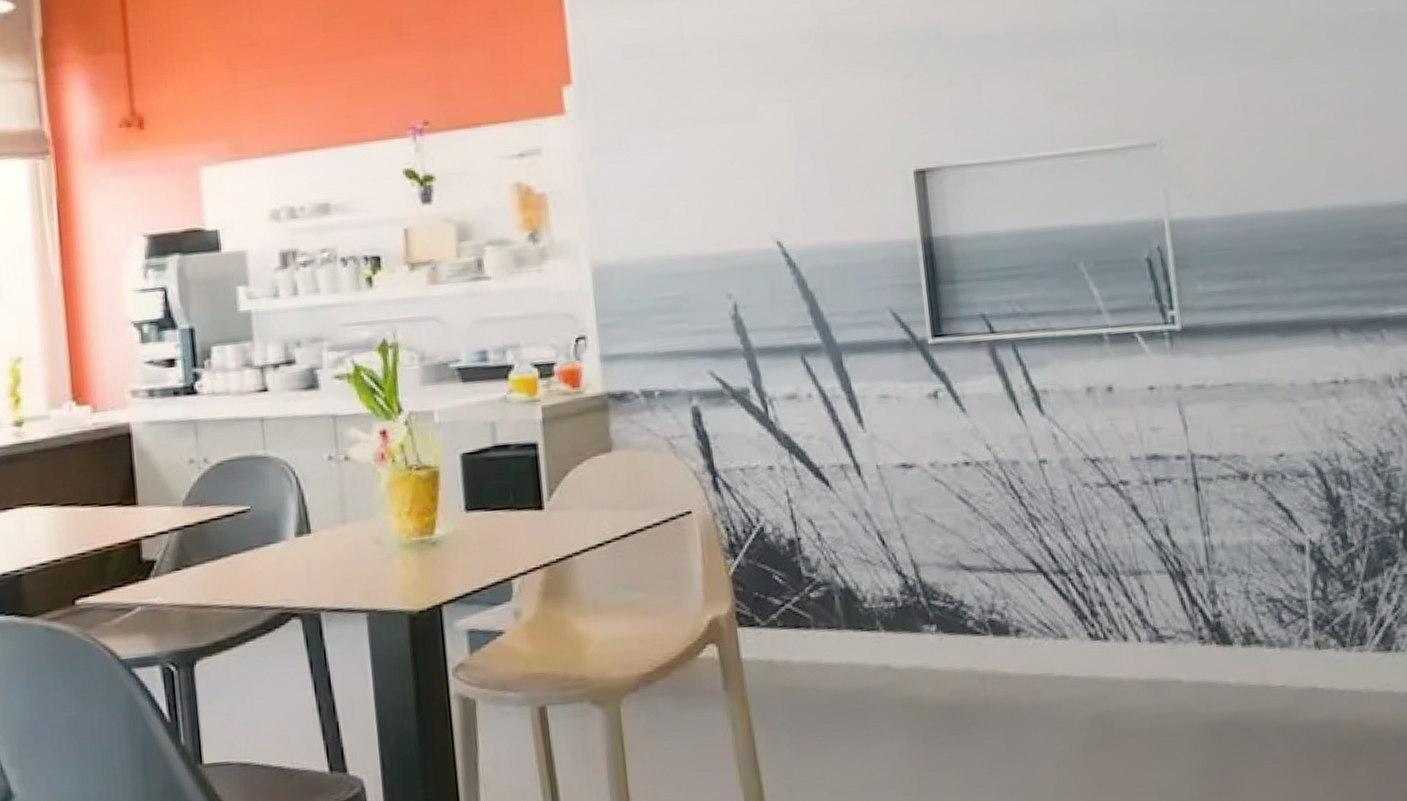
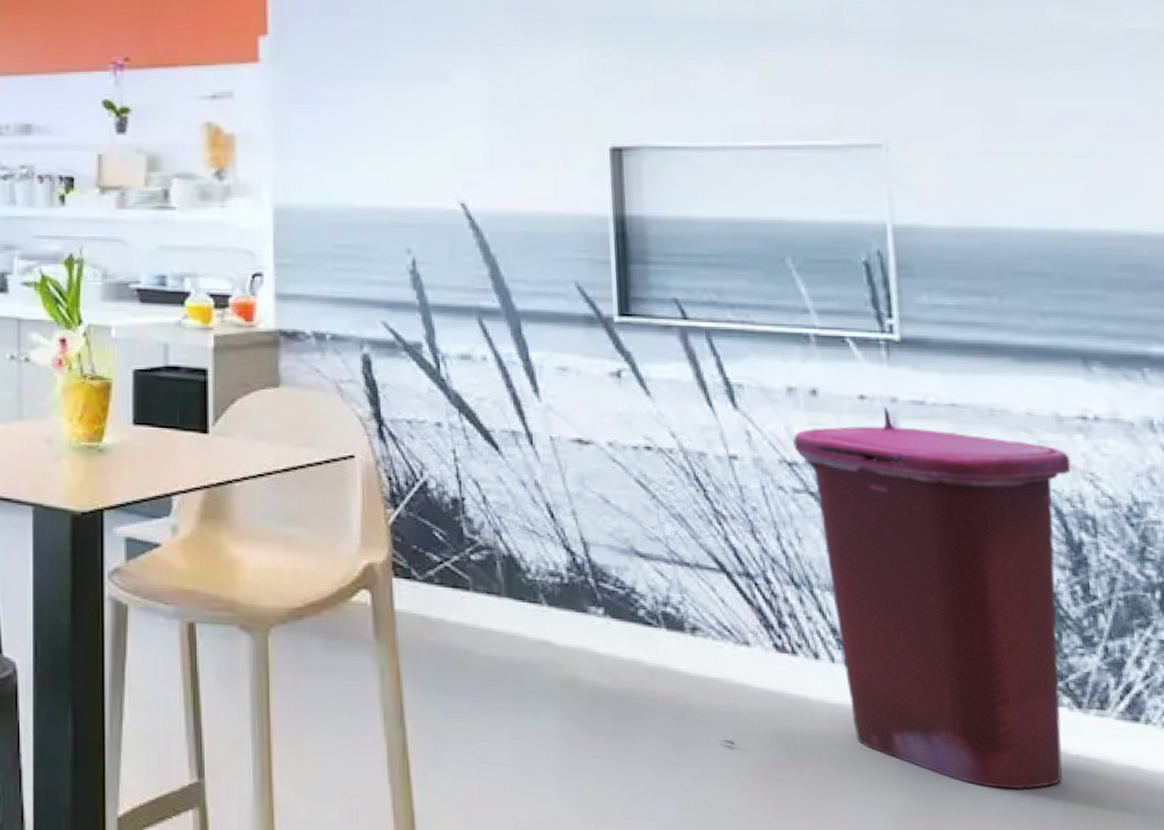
trash bin: none [1045,394,1333,736] -> present [718,406,1072,790]

